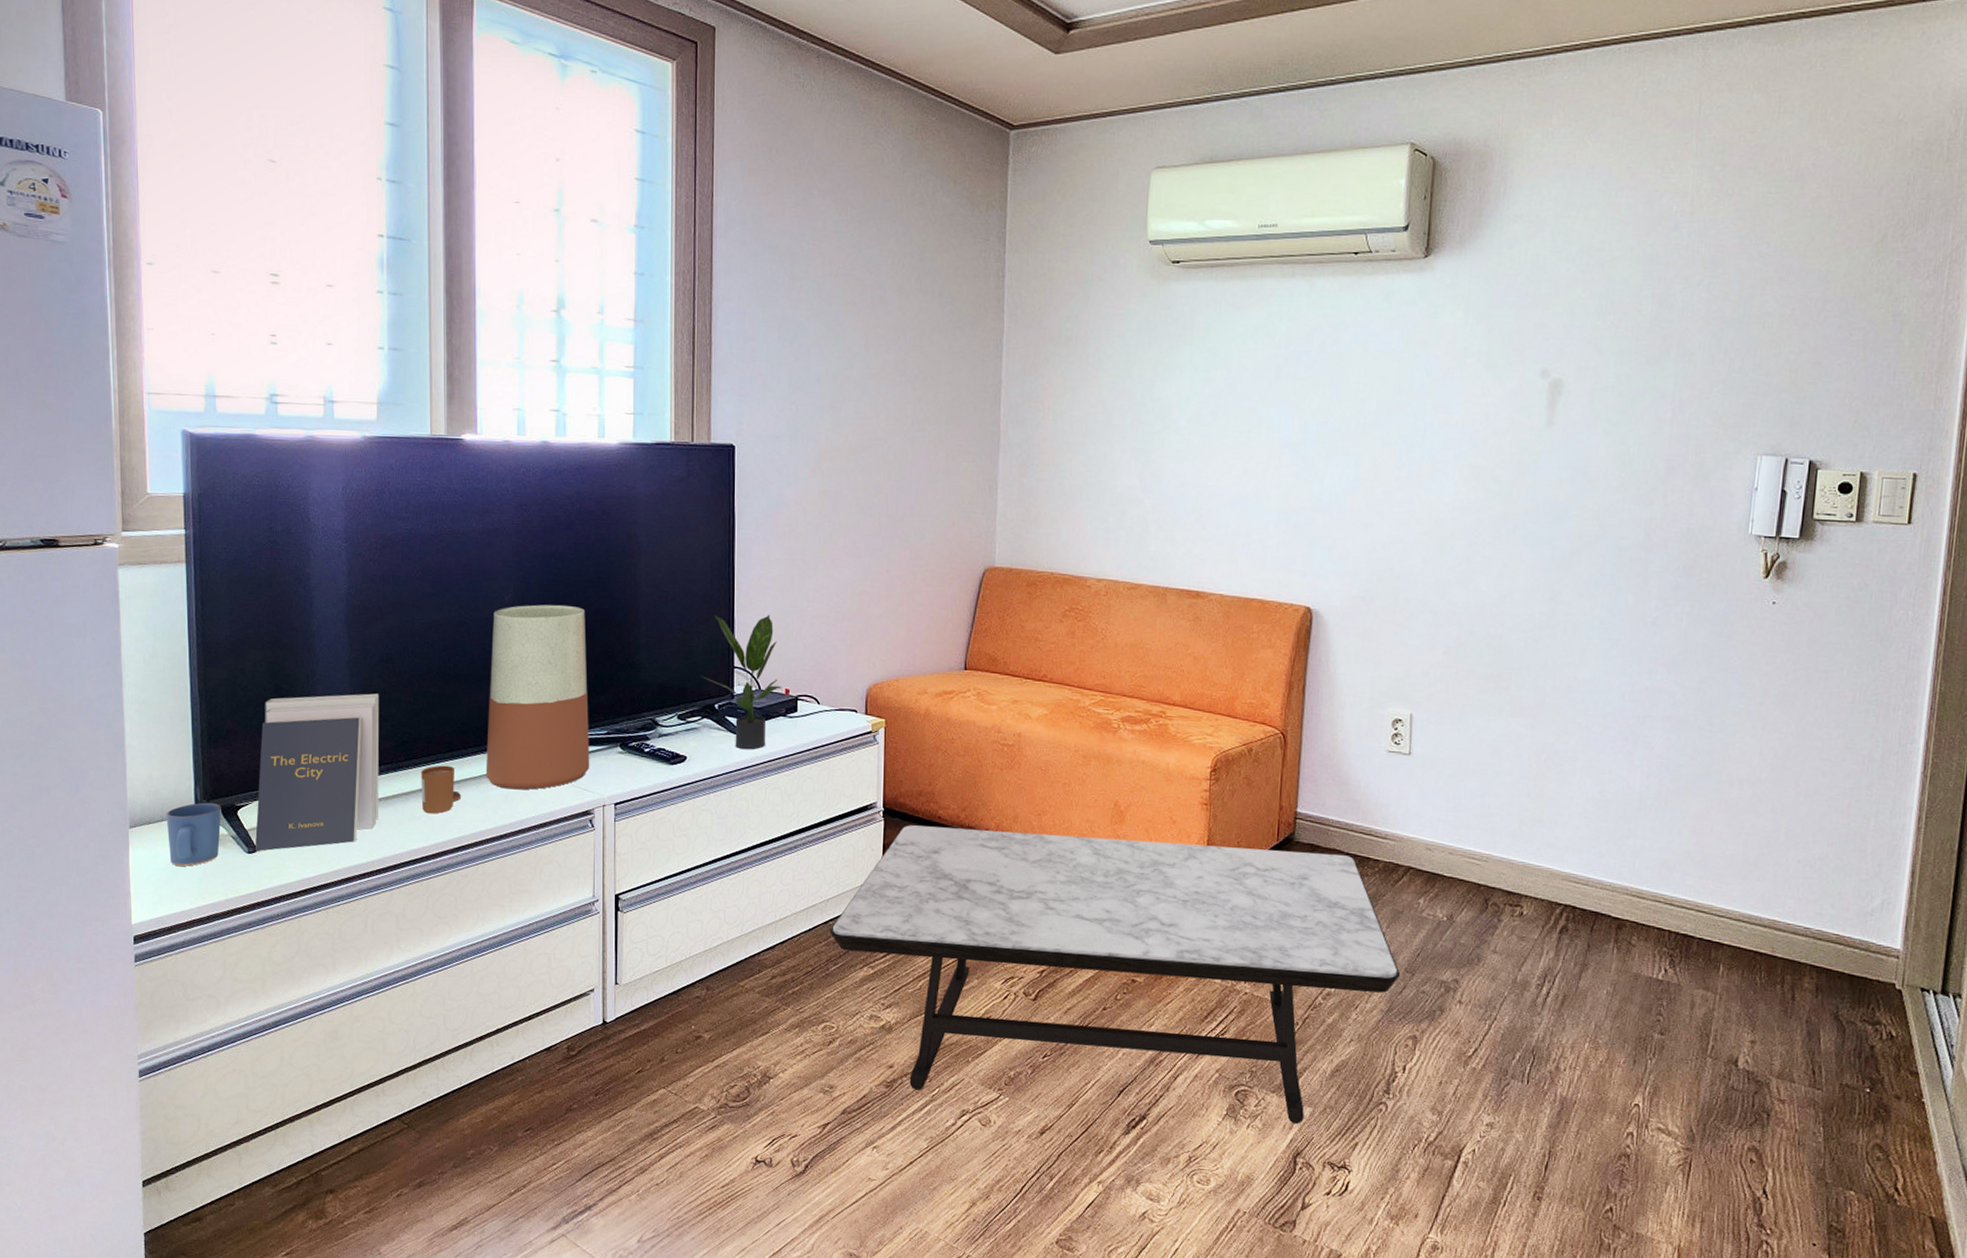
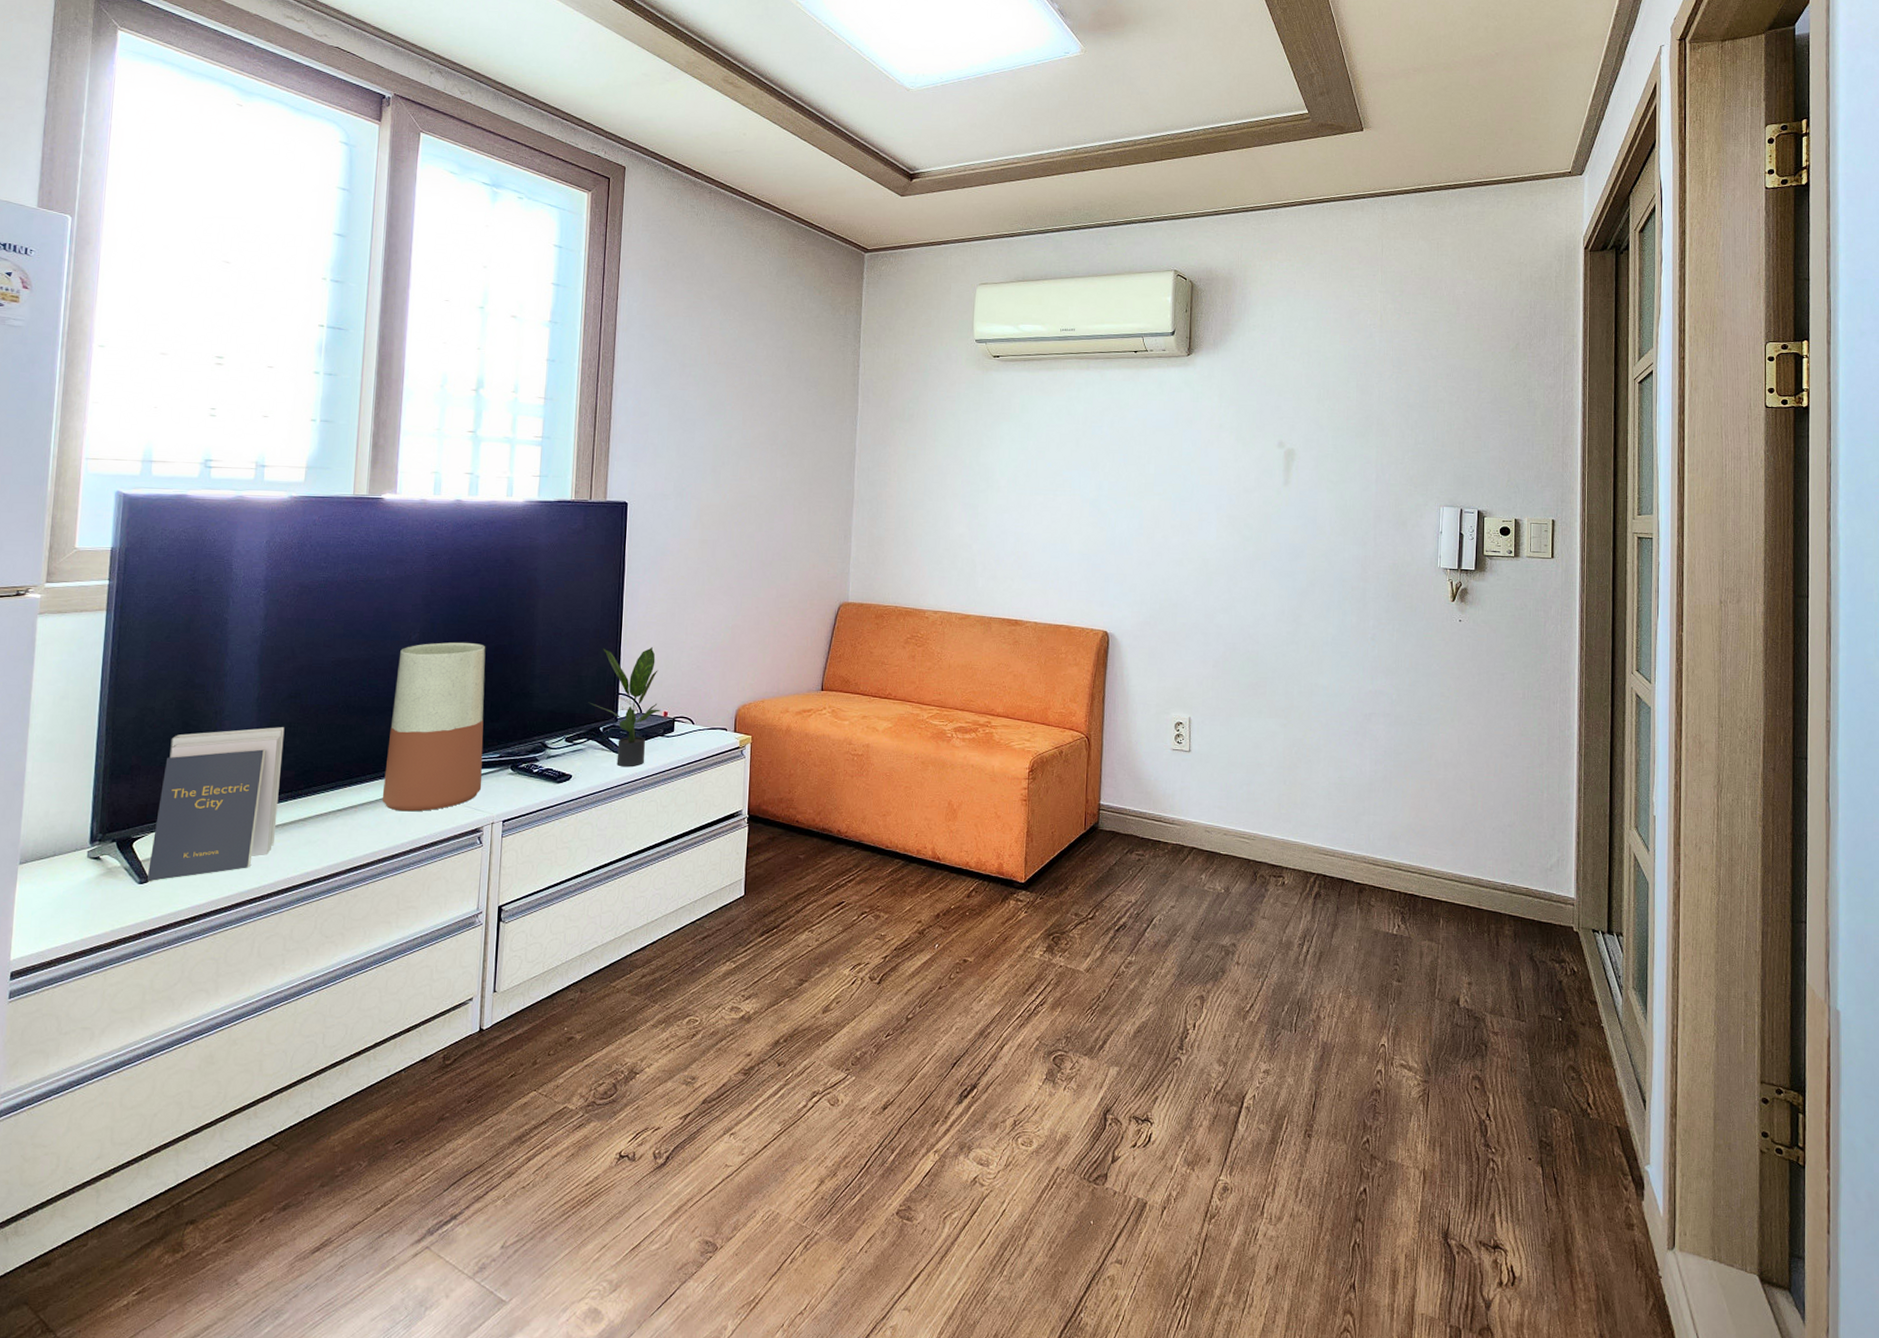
mug: present [166,802,221,866] -> none [58,836,117,899]
candle: present [421,765,461,814] -> none [317,791,356,838]
coffee table: present [829,825,1401,1125] -> none [696,829,1189,1084]

